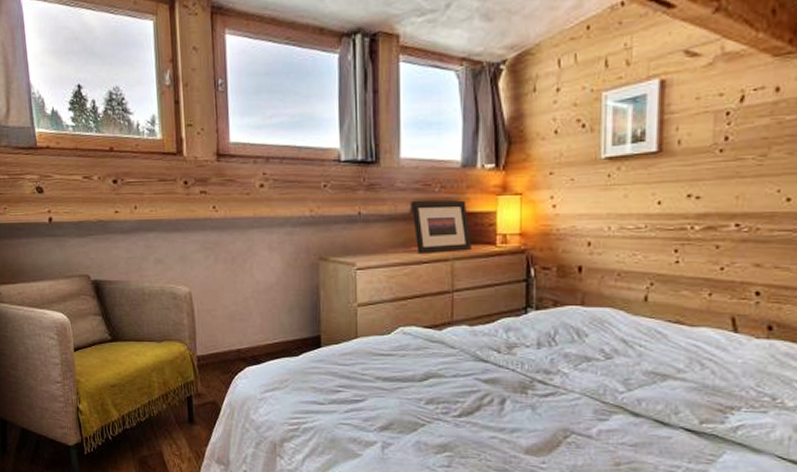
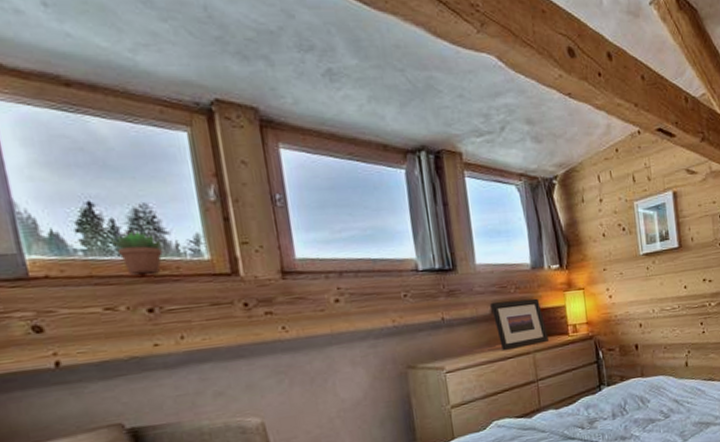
succulent plant: none [90,112,129,151] -> present [109,232,166,276]

